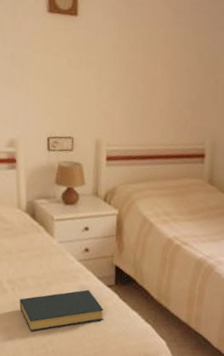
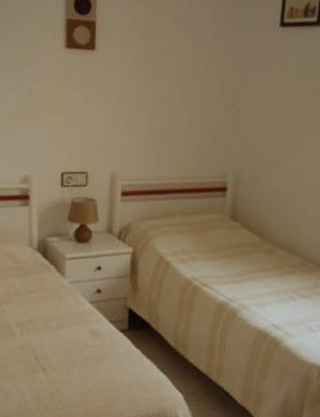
hardback book: present [19,289,104,332] -> none [27,334,116,380]

